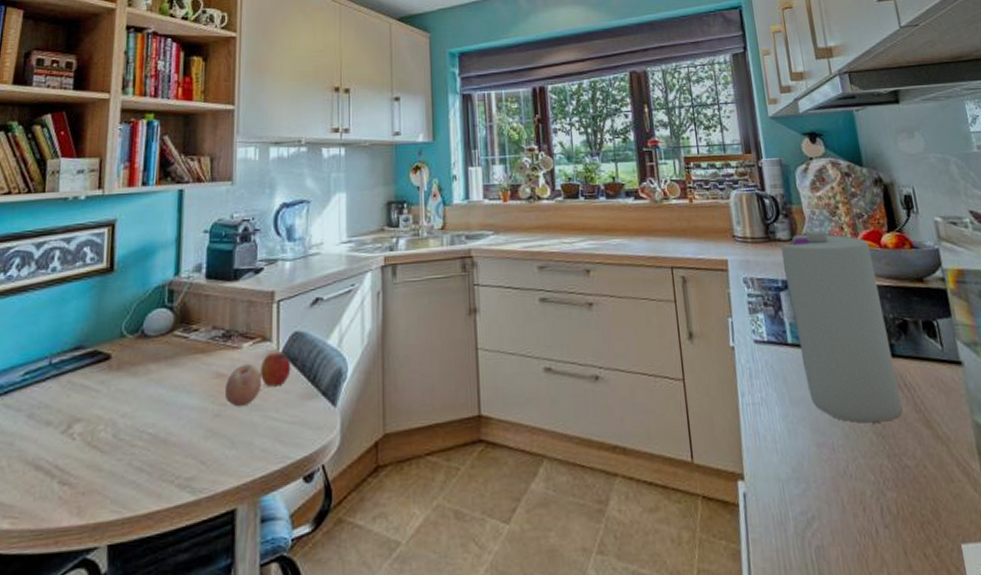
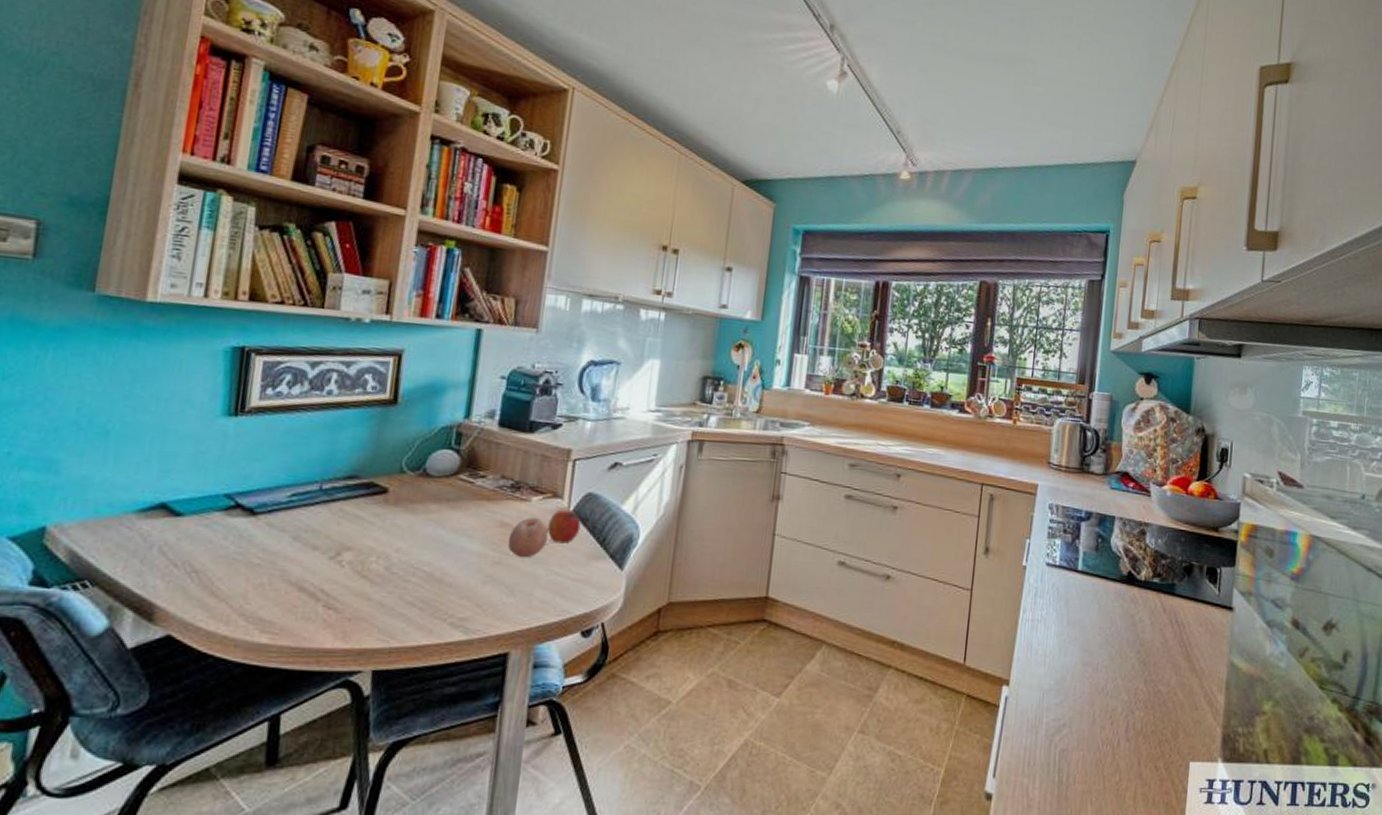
paper towel holder: present [780,230,902,423] -> none [1086,468,1177,651]

